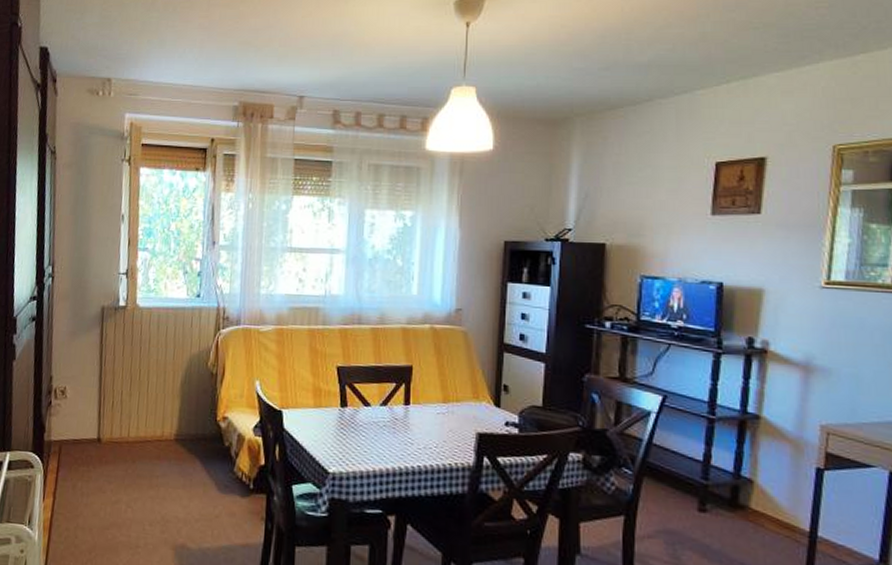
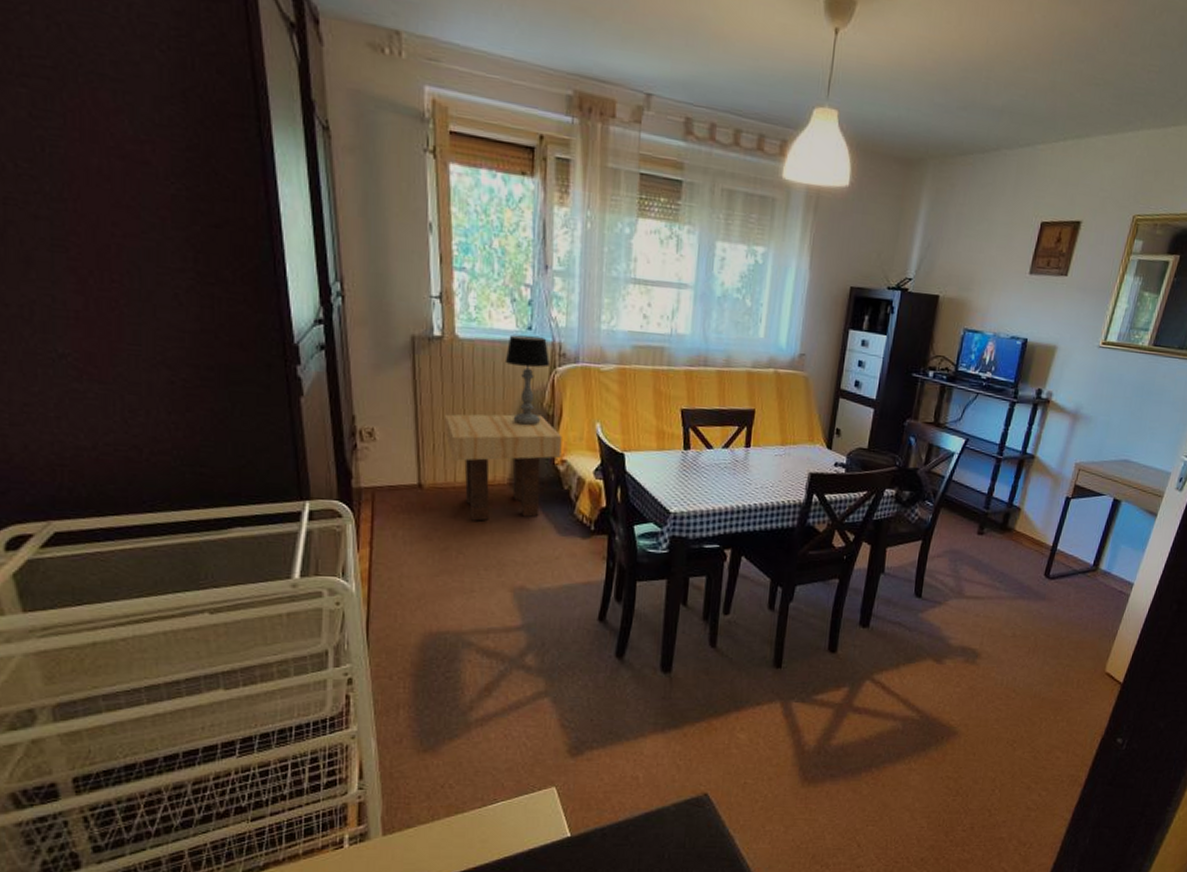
side table: none [122,373,224,476] -> present [445,414,562,521]
table lamp: none [176,302,215,384] -> present [504,335,551,425]

